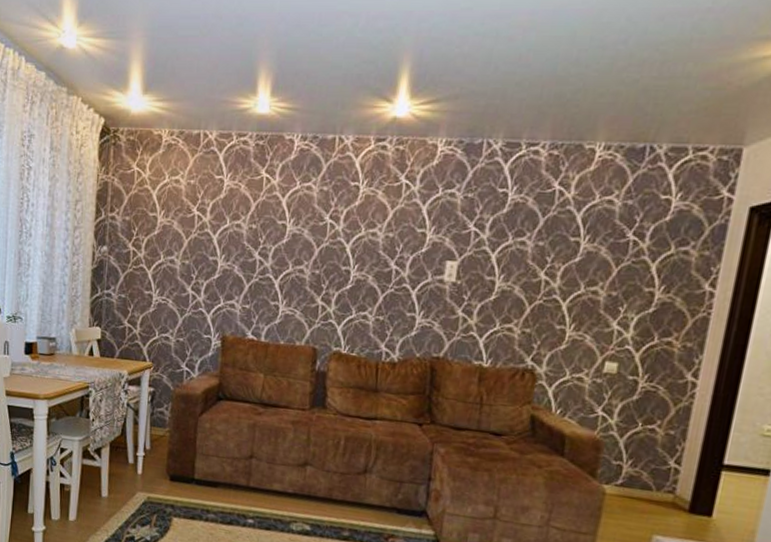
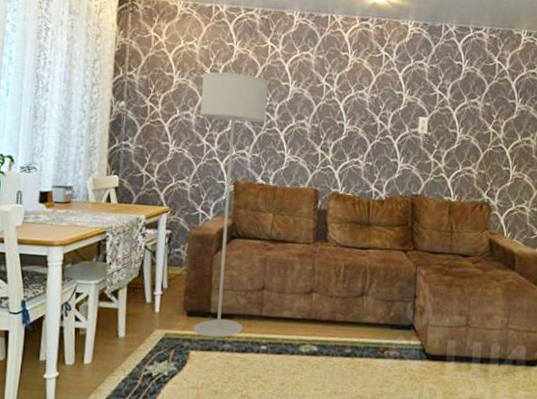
floor lamp: none [176,210,263,507] -> present [193,71,269,338]

